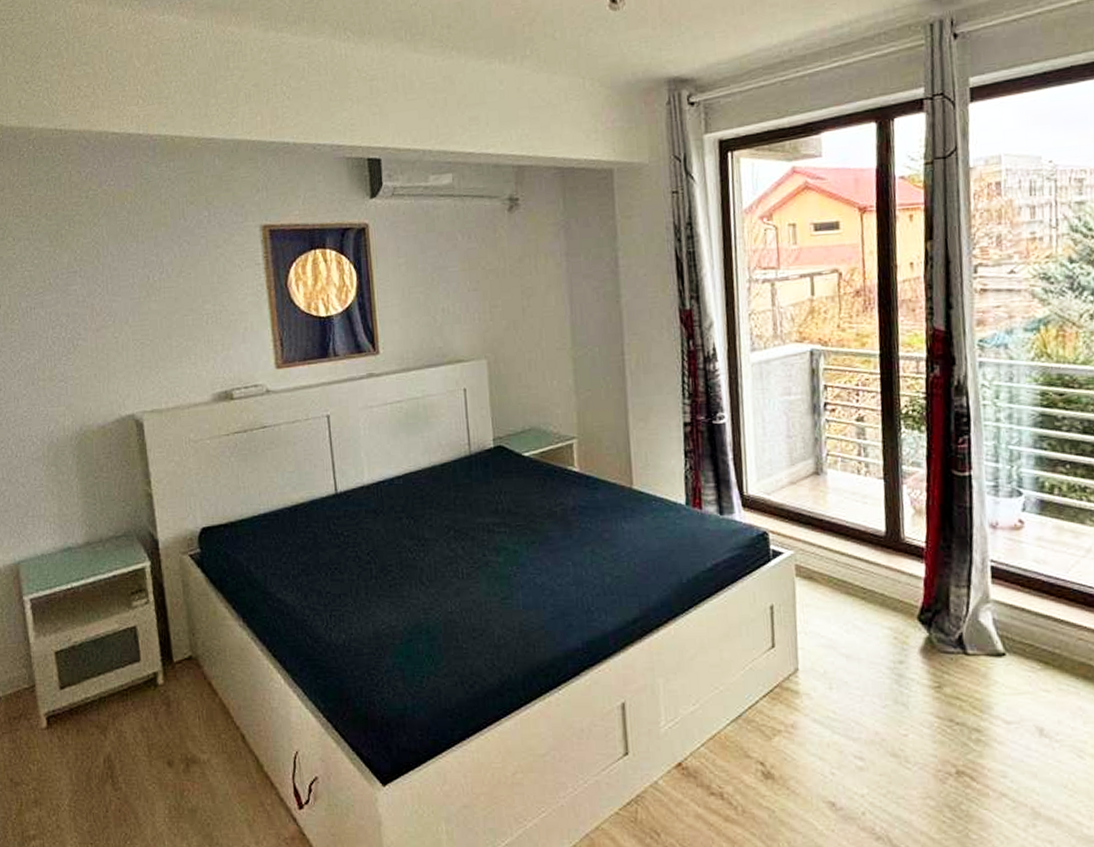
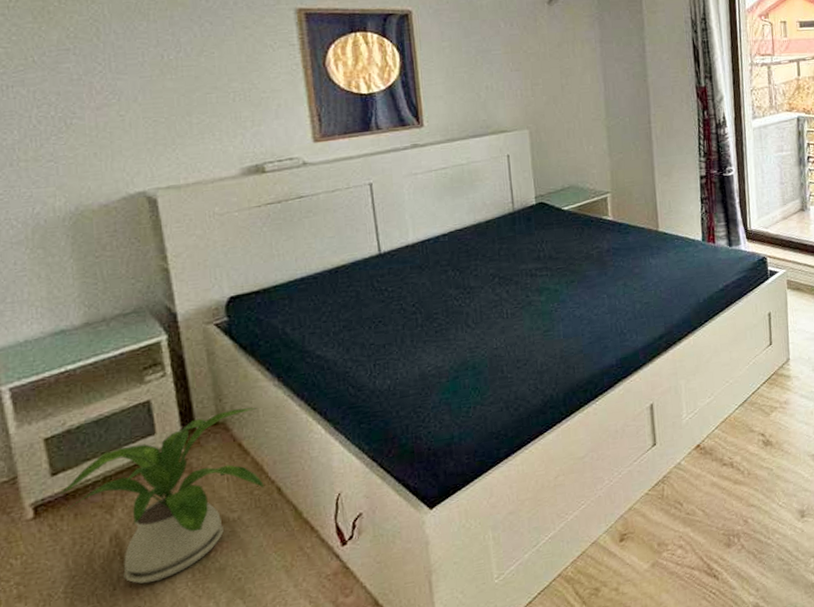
house plant: none [66,646,230,812] -> present [59,407,264,584]

